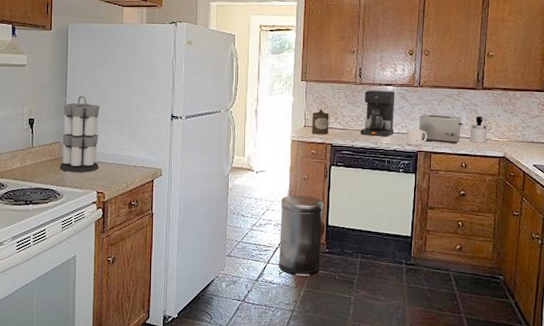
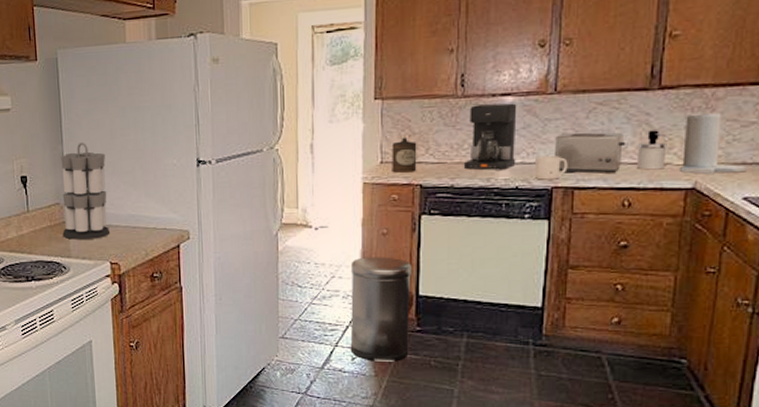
paper towel: none [496,106,535,149] -> present [680,112,747,175]

